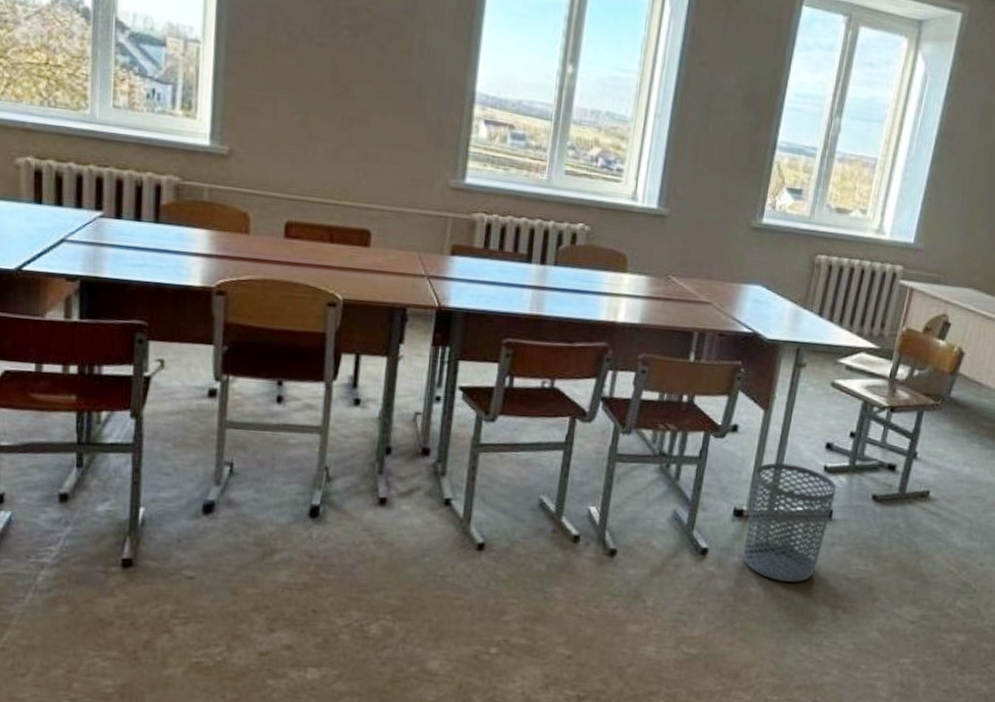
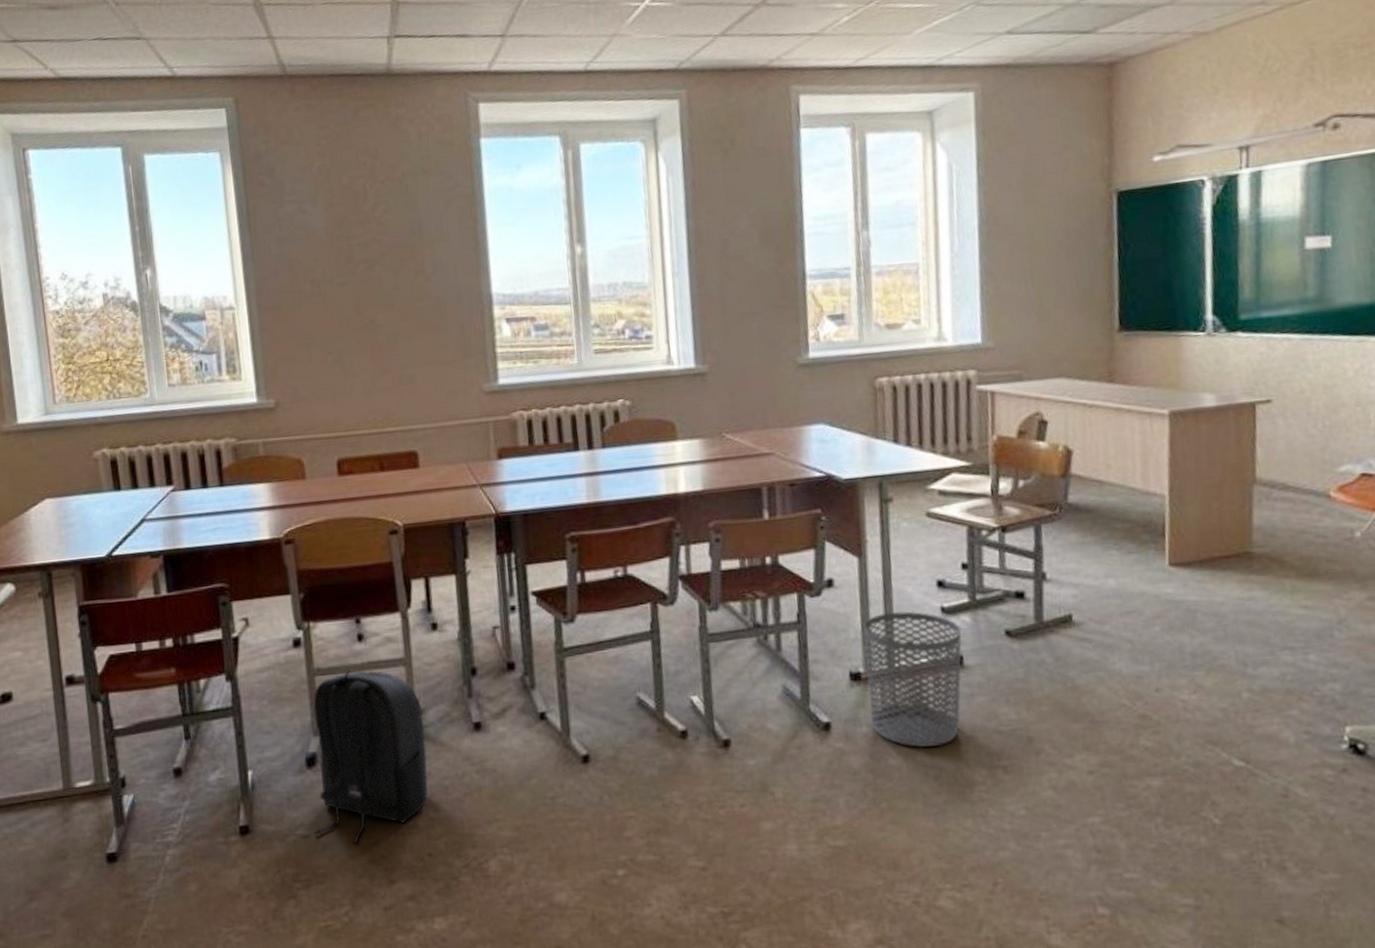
backpack: none [200,428,330,591] -> present [313,669,428,843]

